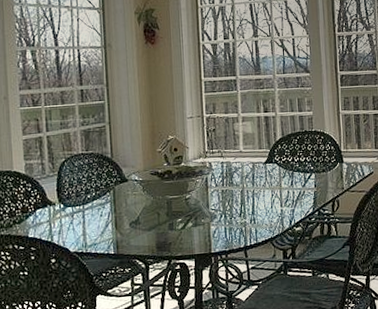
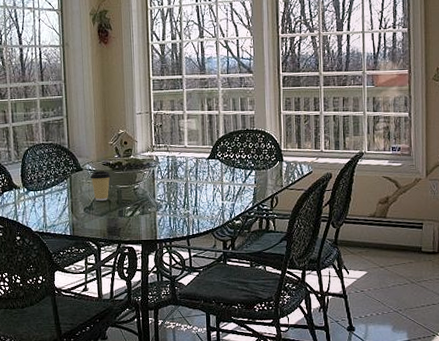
coffee cup: none [135,180,159,215] -> present [89,170,111,202]

